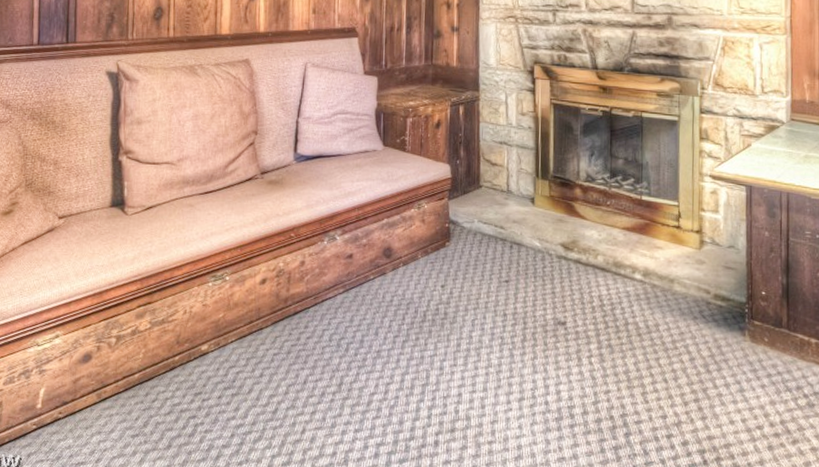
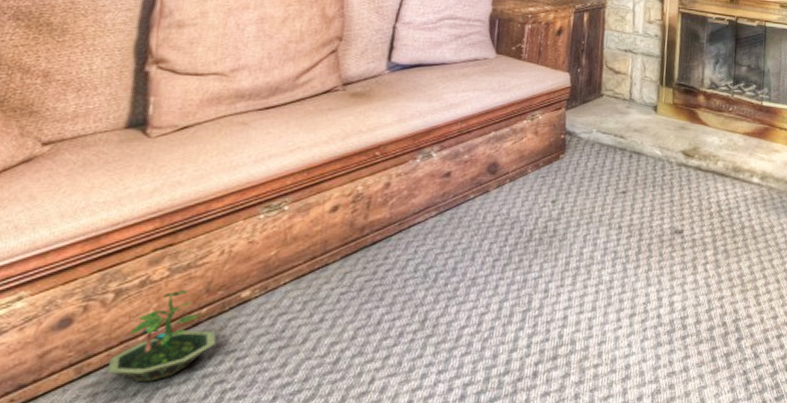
terrarium: none [118,340,188,411] -> present [108,290,217,383]

